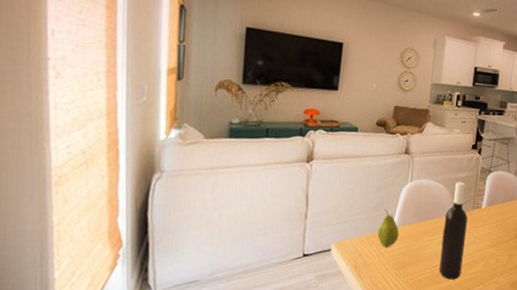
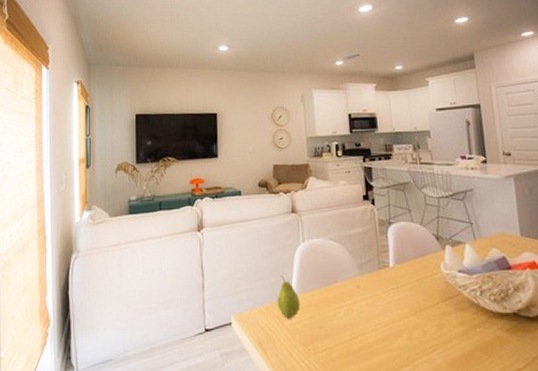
wine bottle: present [439,182,468,280] -> none [347,238,381,358]

